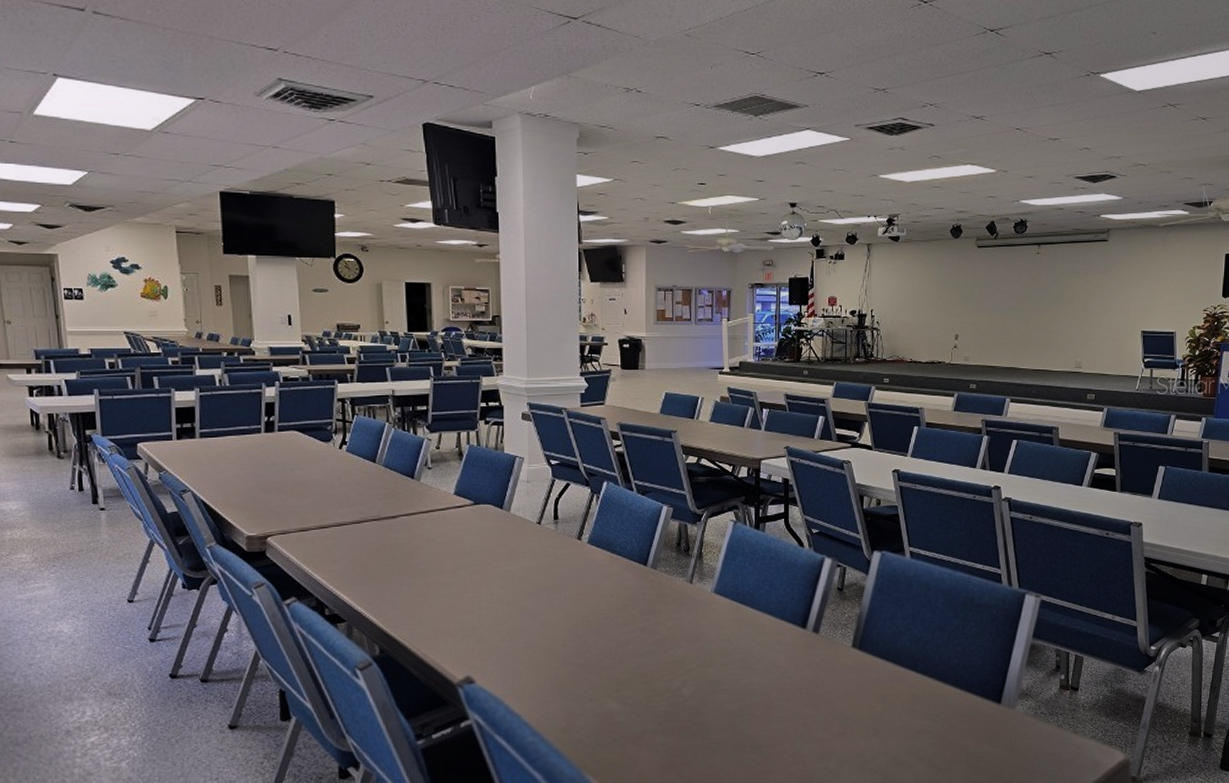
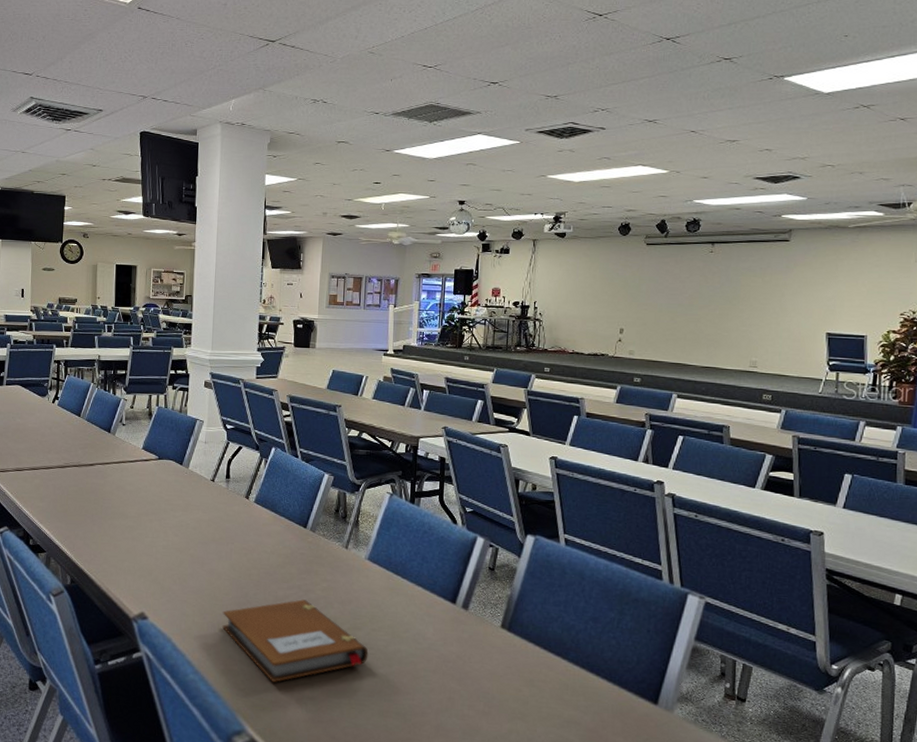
notebook: none [561,642,720,732] -> present [222,599,369,682]

